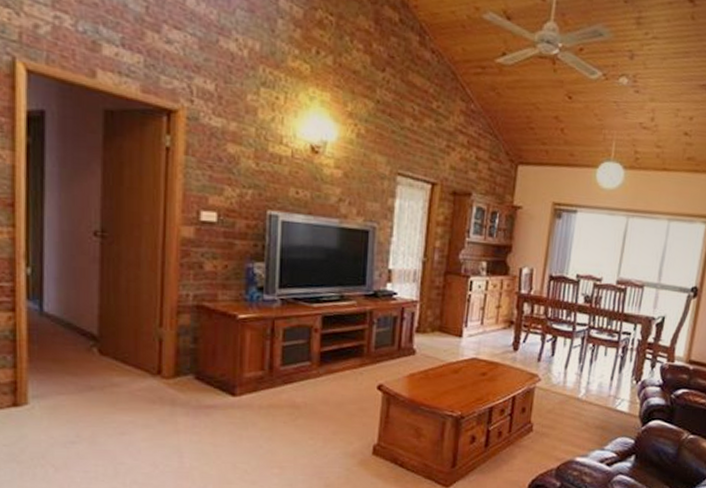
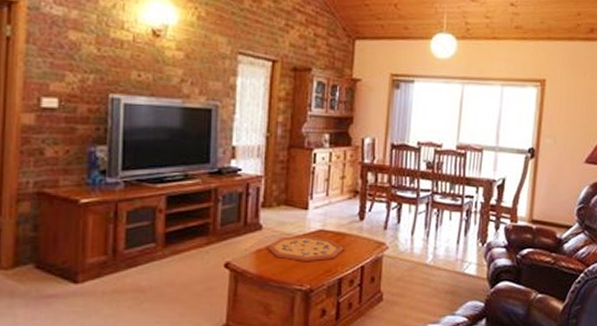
decorative tray: none [419,362,497,389] -> present [266,236,344,262]

